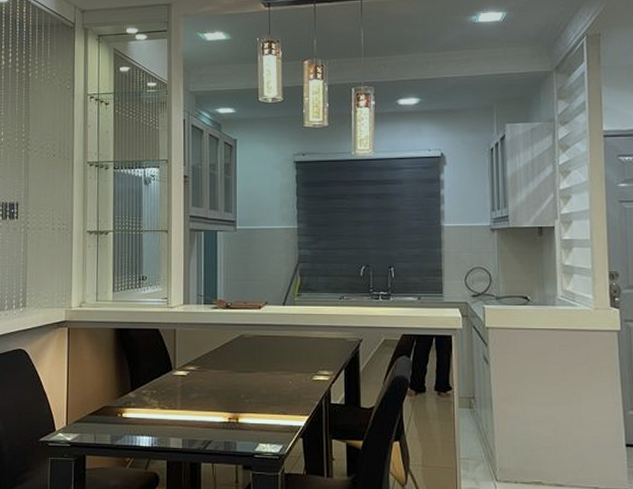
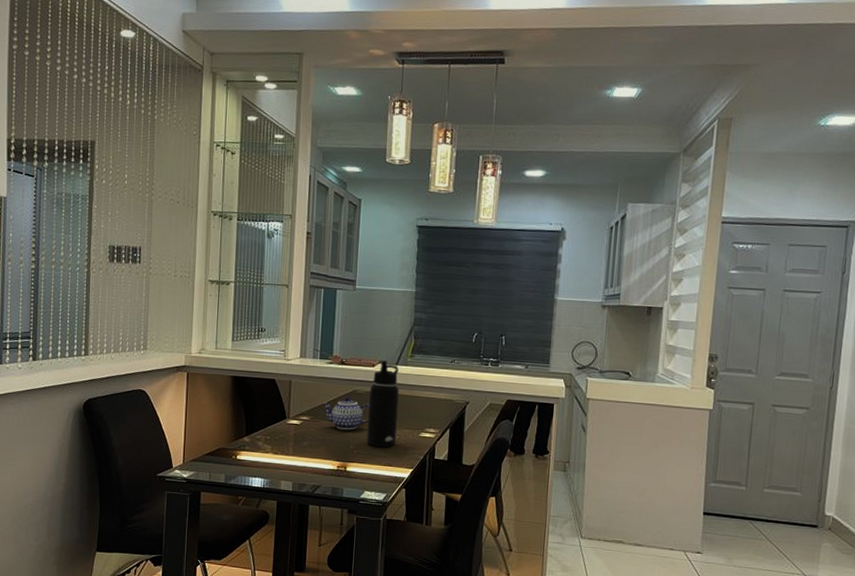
teapot: none [209,343,259,378] -> present [322,397,370,430]
water bottle: none [258,301,288,394] -> present [367,360,399,447]

